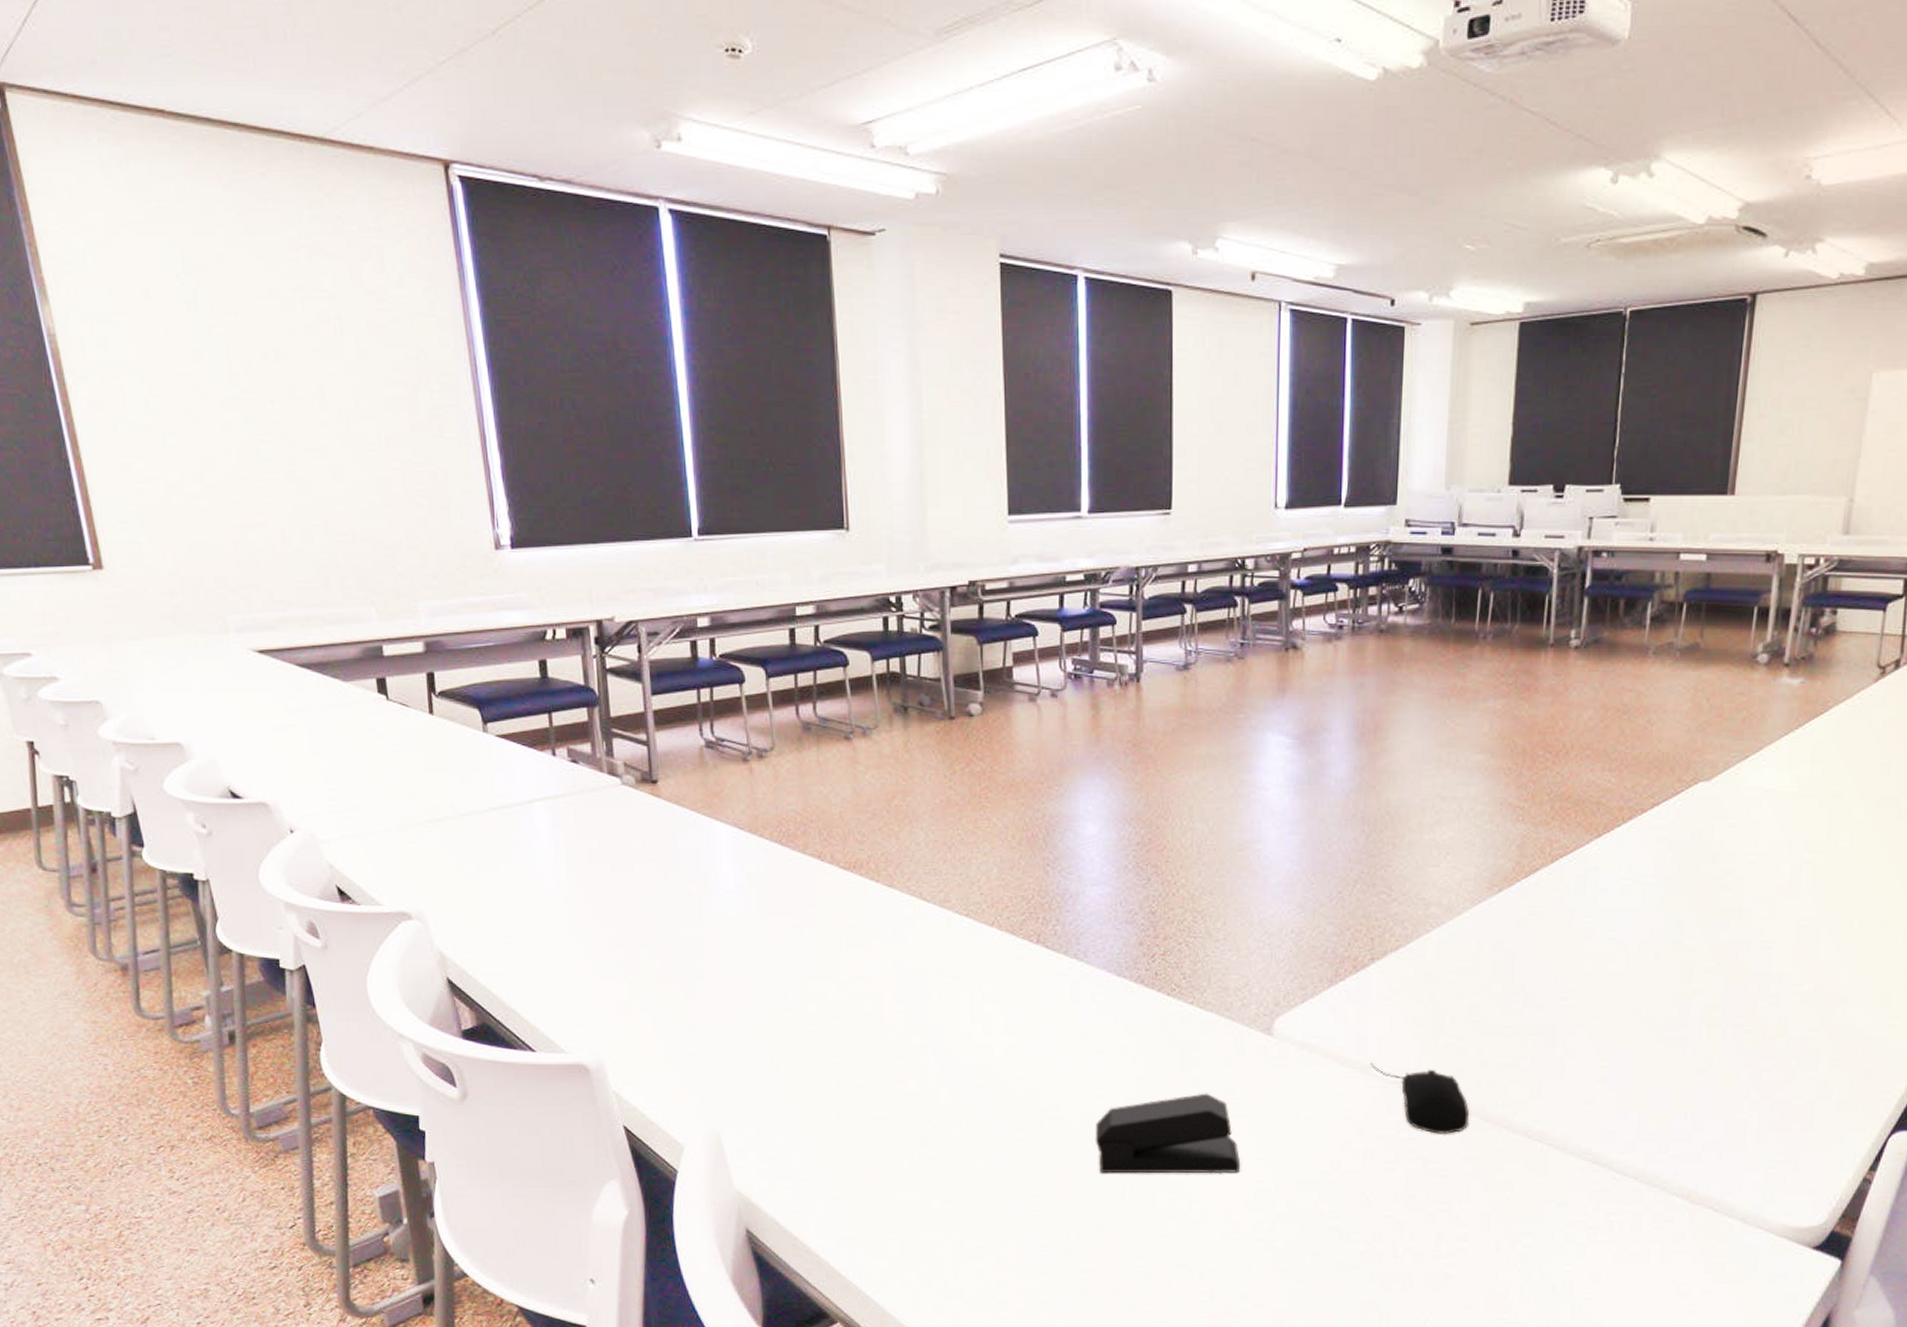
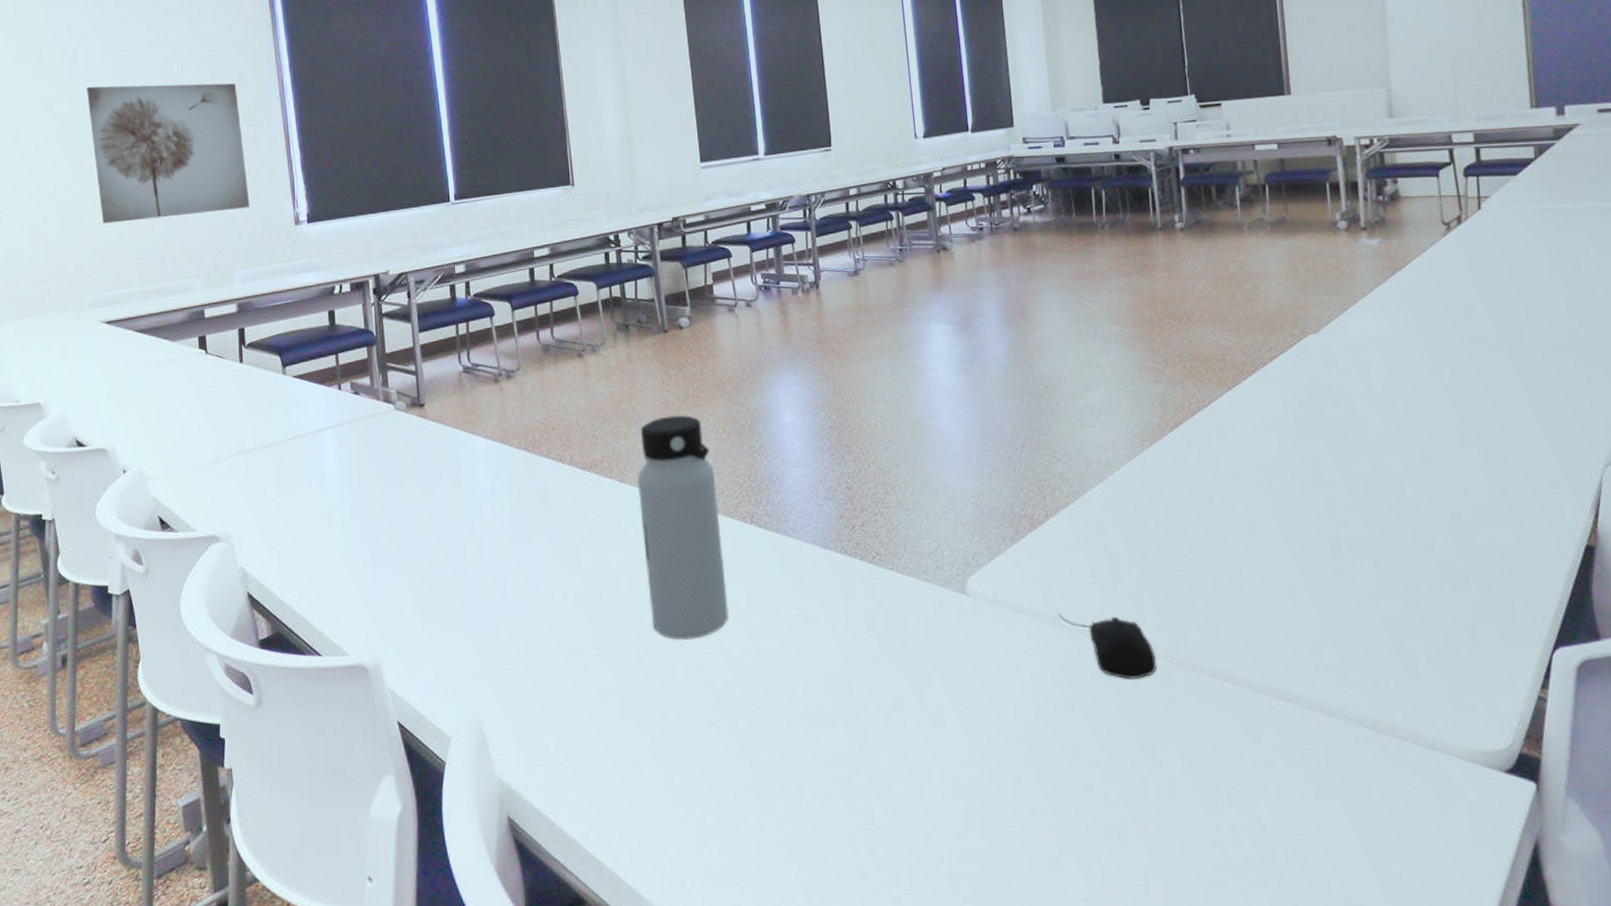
wall art: none [214,342,437,527] -> present [87,83,250,224]
water bottle: none [908,816,1004,1062] -> present [637,415,729,640]
stapler: present [1095,1093,1241,1174] -> none [817,654,953,740]

